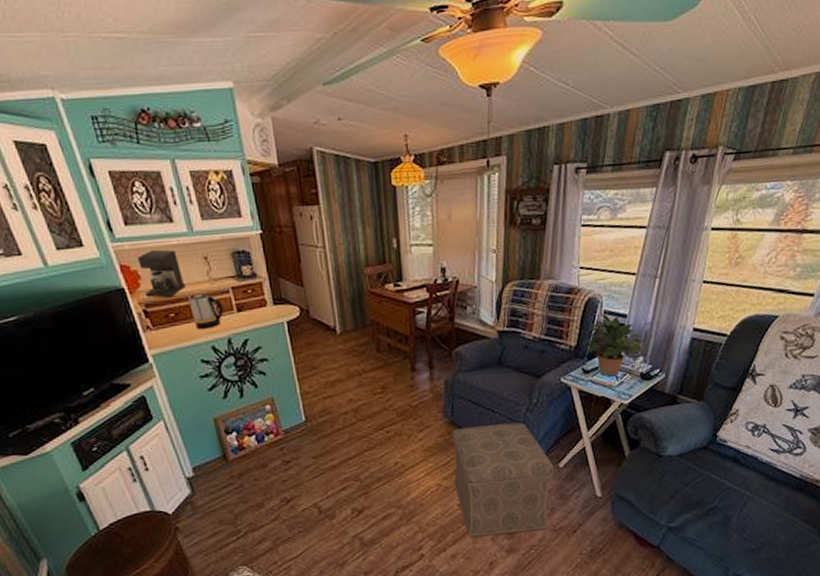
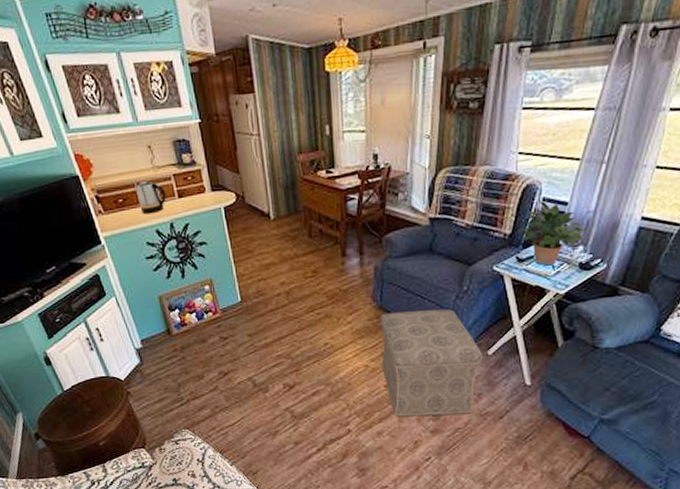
coffee maker: present [138,249,186,298] -> none [90,139,132,185]

